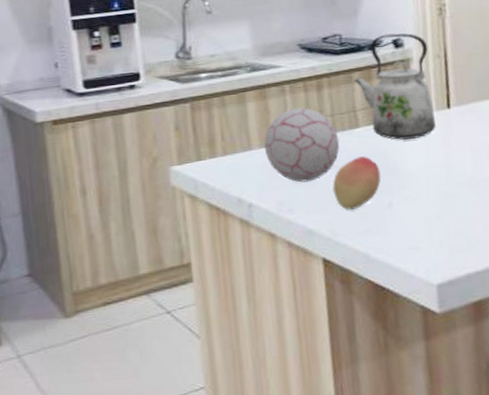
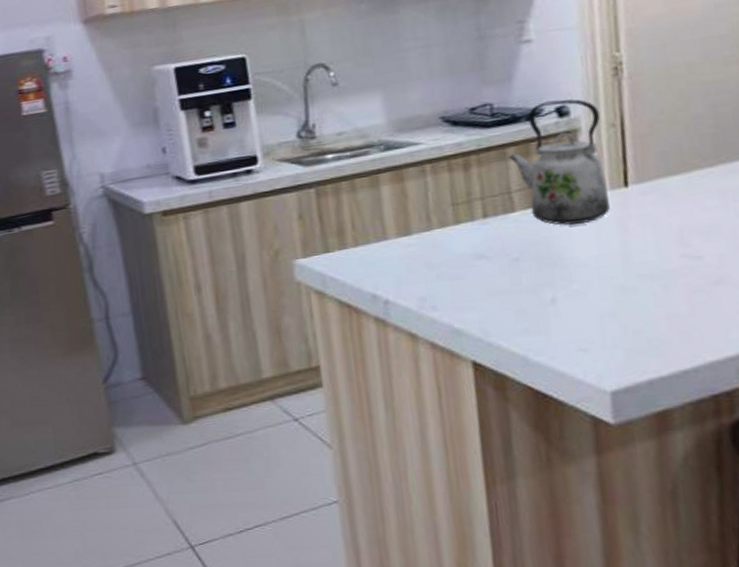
decorative ball: present [264,107,340,183] -> none [401,189,492,276]
fruit: present [332,156,381,210] -> none [483,244,543,307]

